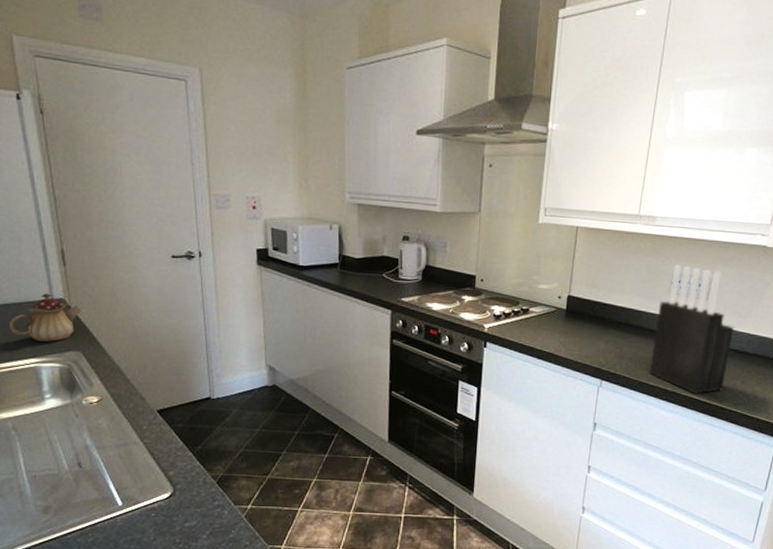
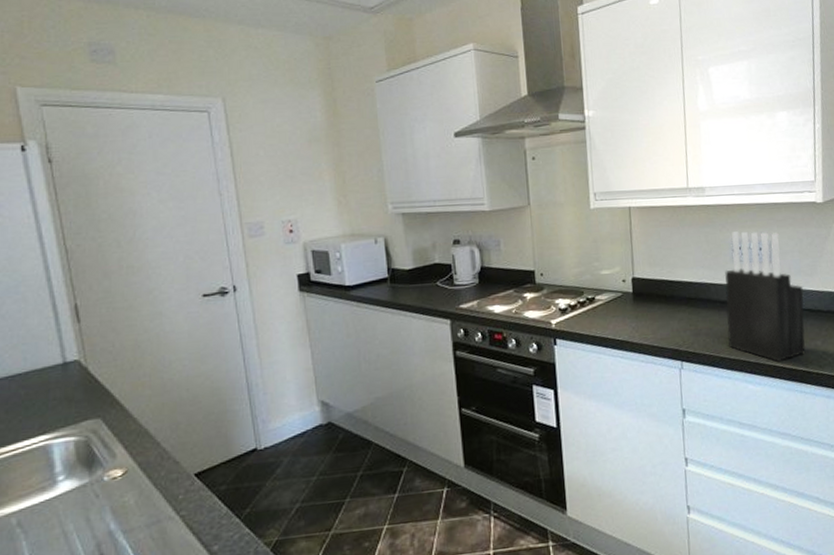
teapot: present [8,293,81,342] -> none [12,356,100,414]

